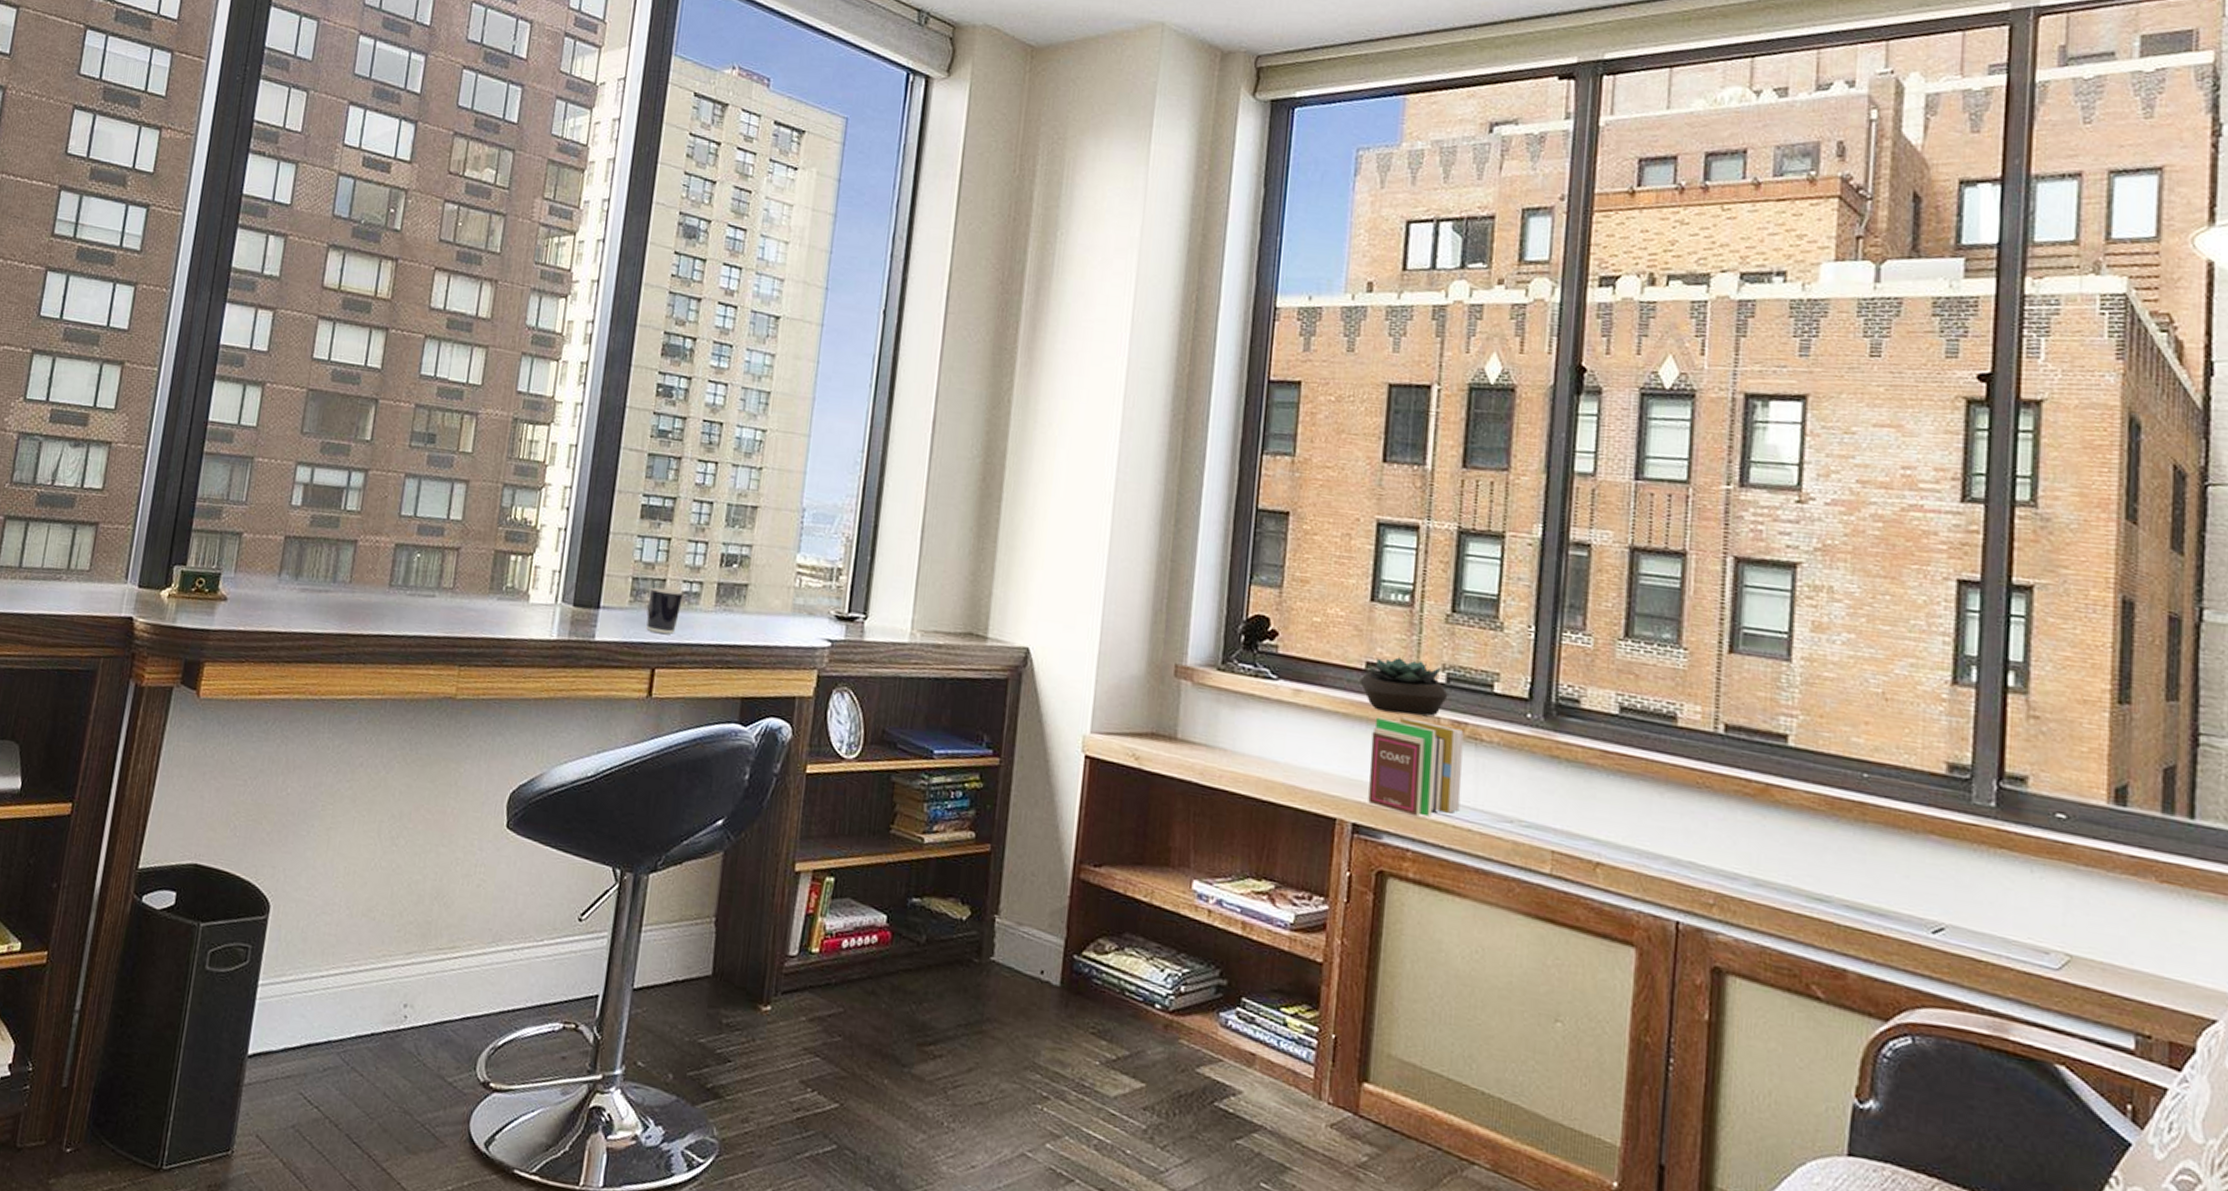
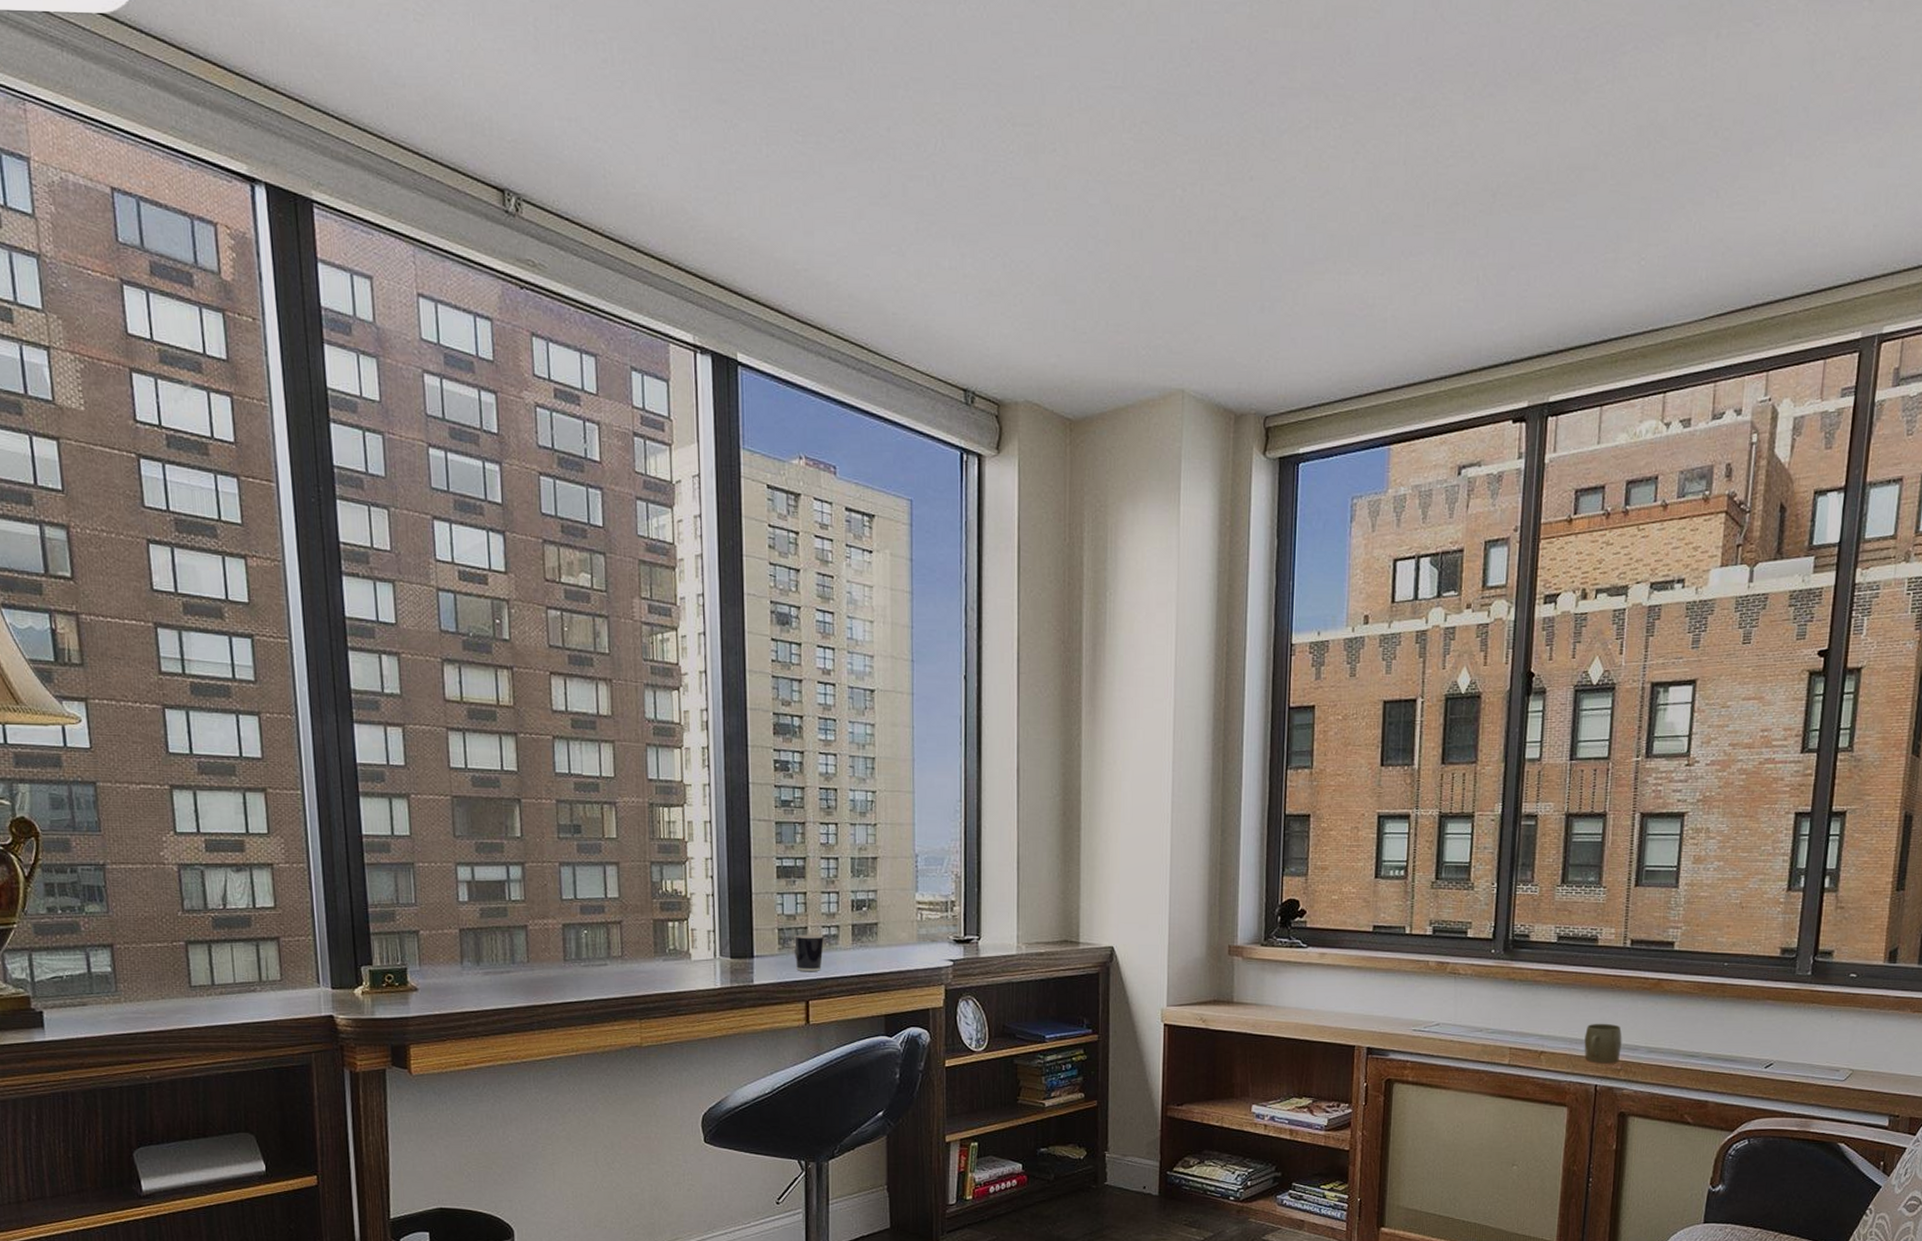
succulent plant: present [1360,657,1448,716] -> none [1369,919,1434,962]
books: present [1368,717,1464,817] -> none [1378,964,1446,1036]
mug: none [1659,833,1715,896] -> present [1584,1023,1622,1065]

